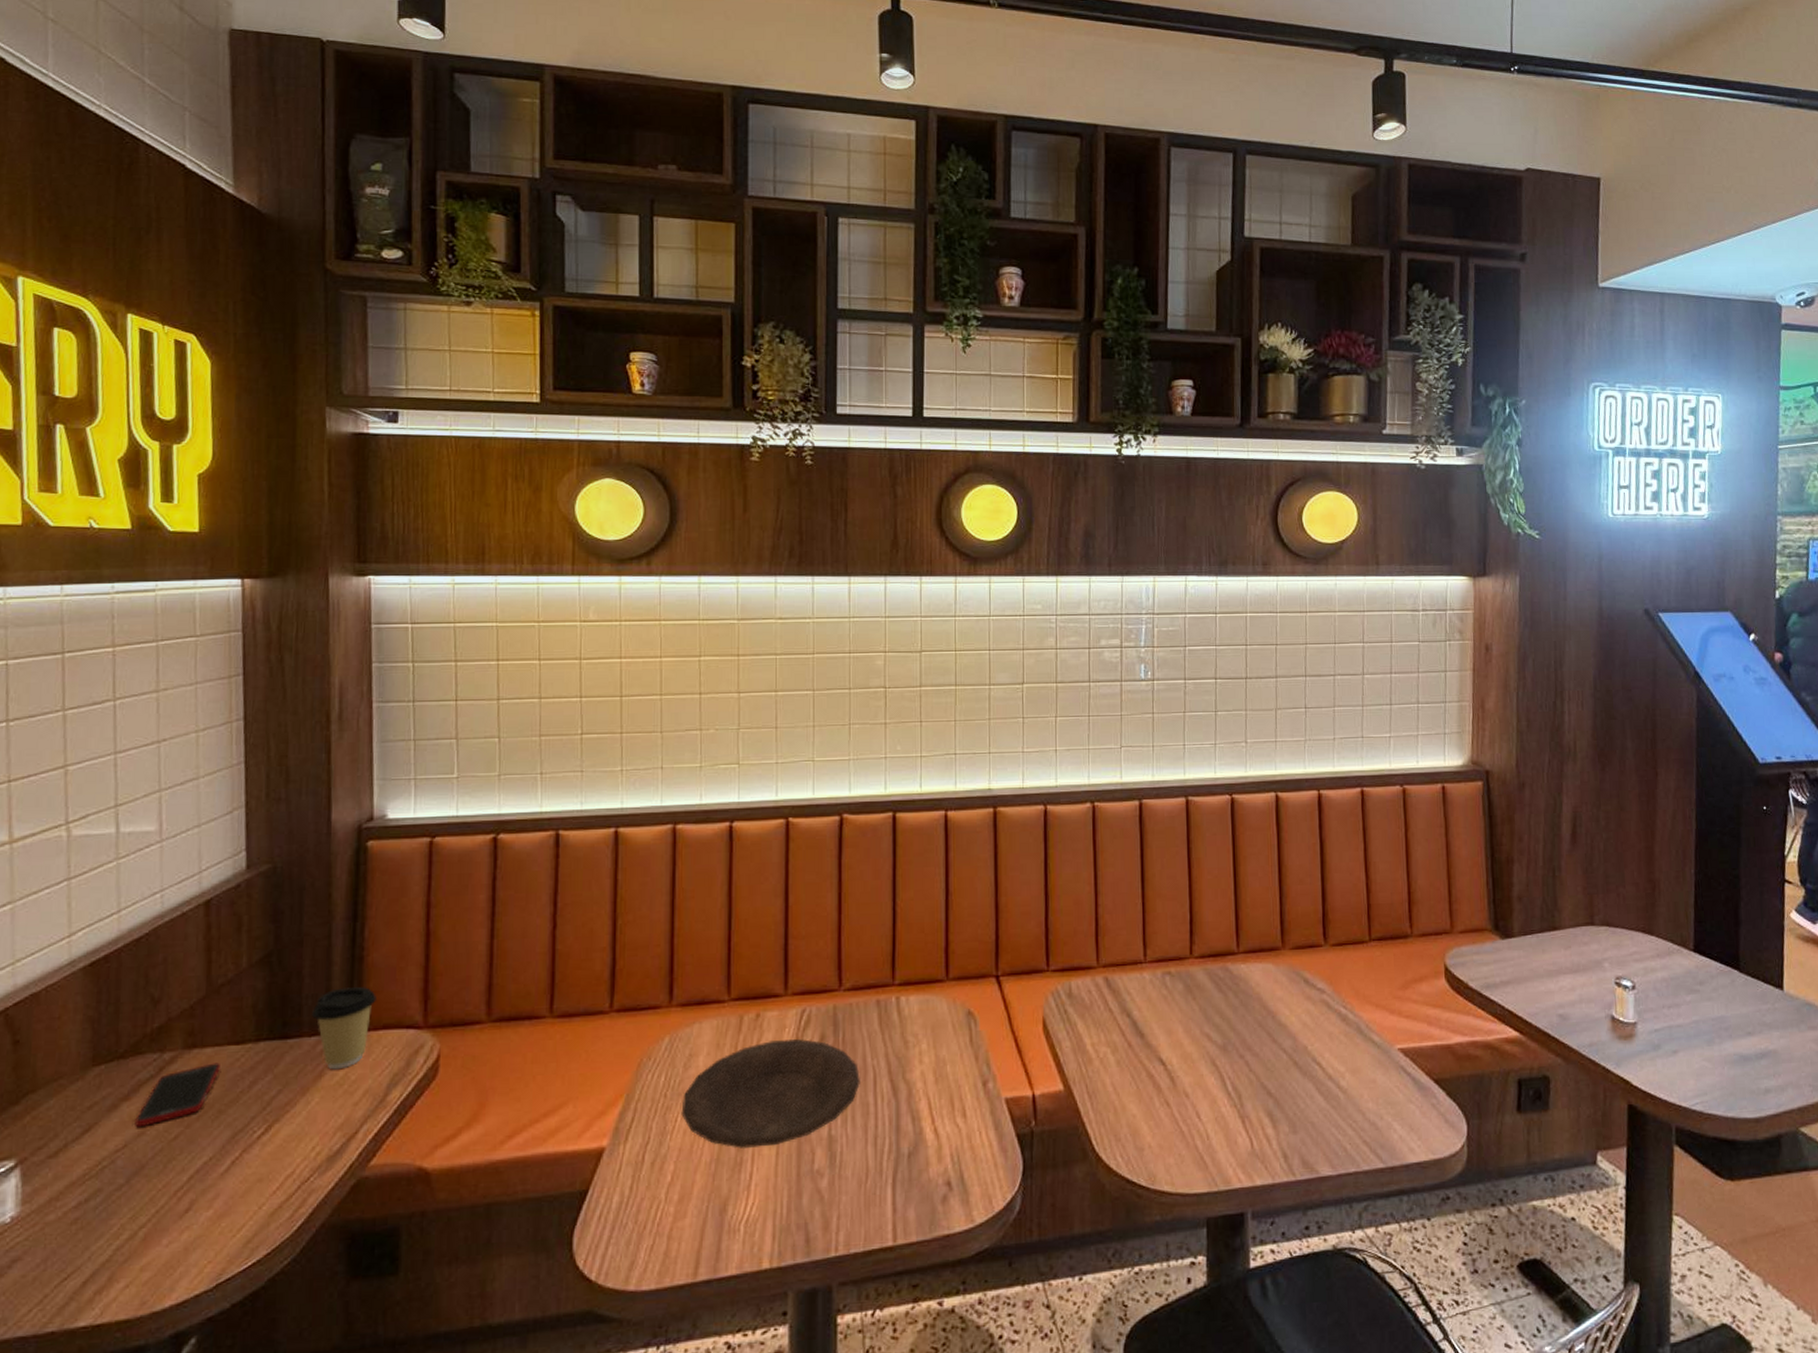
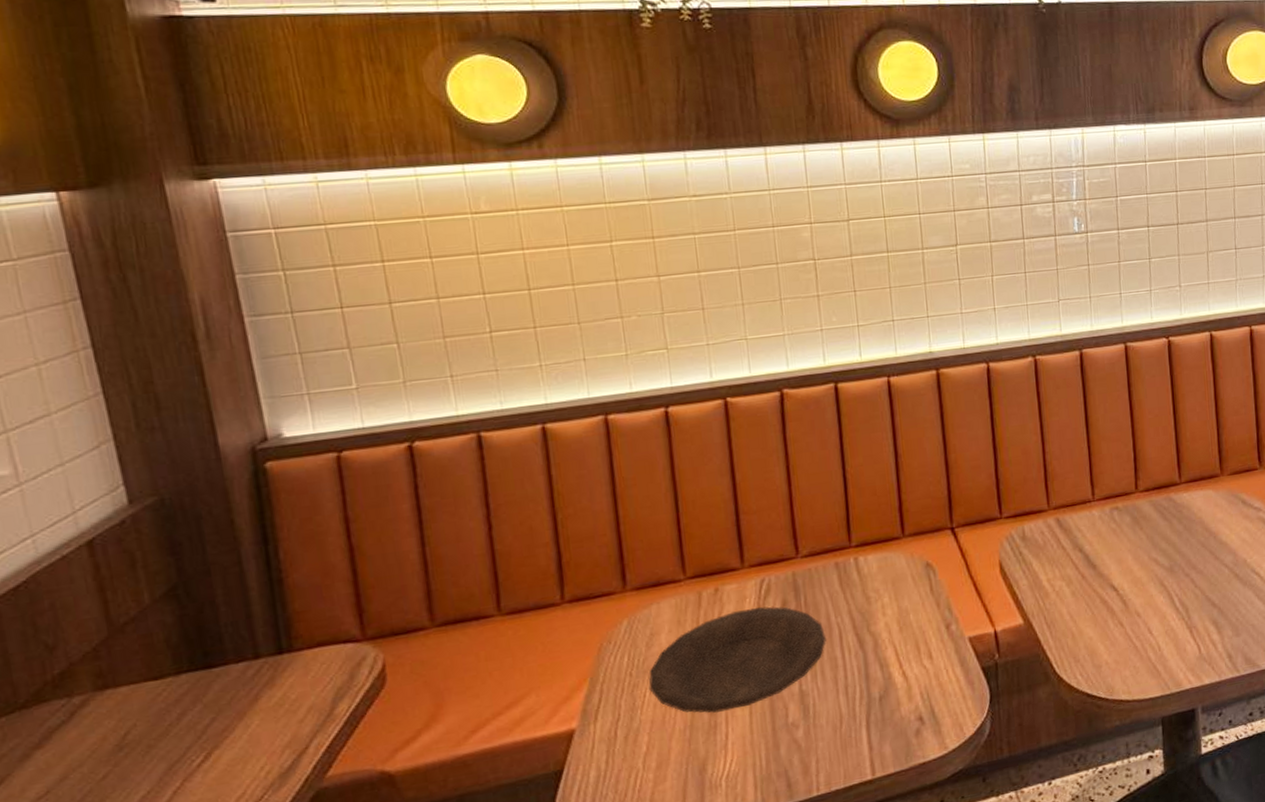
cell phone: present [135,1062,221,1128] -> none [53,699,143,773]
coffee cup: present [312,987,376,1070] -> none [235,608,305,692]

